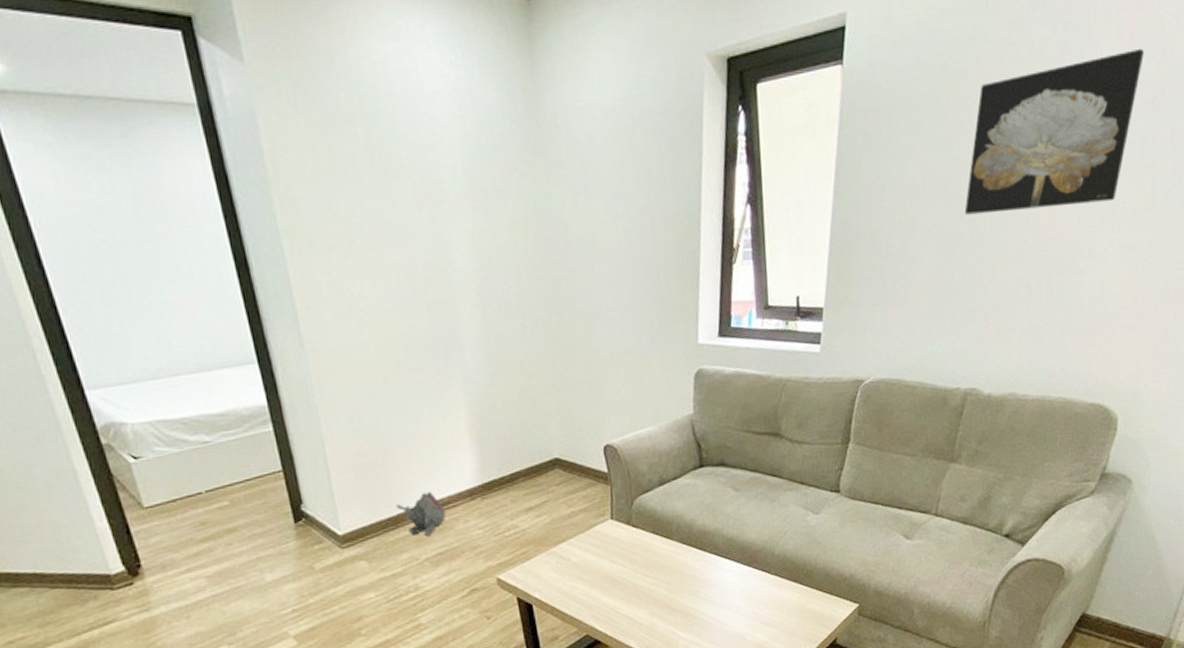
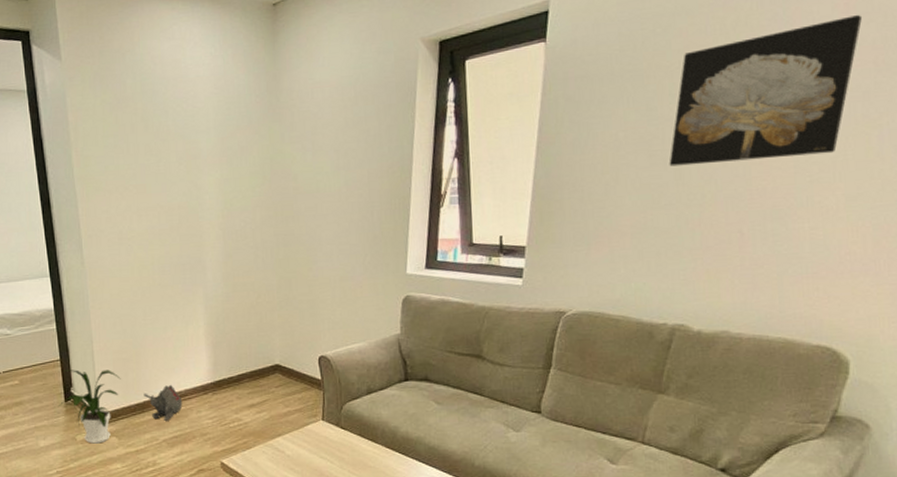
house plant: none [287,478,366,572] -> present [59,369,121,444]

